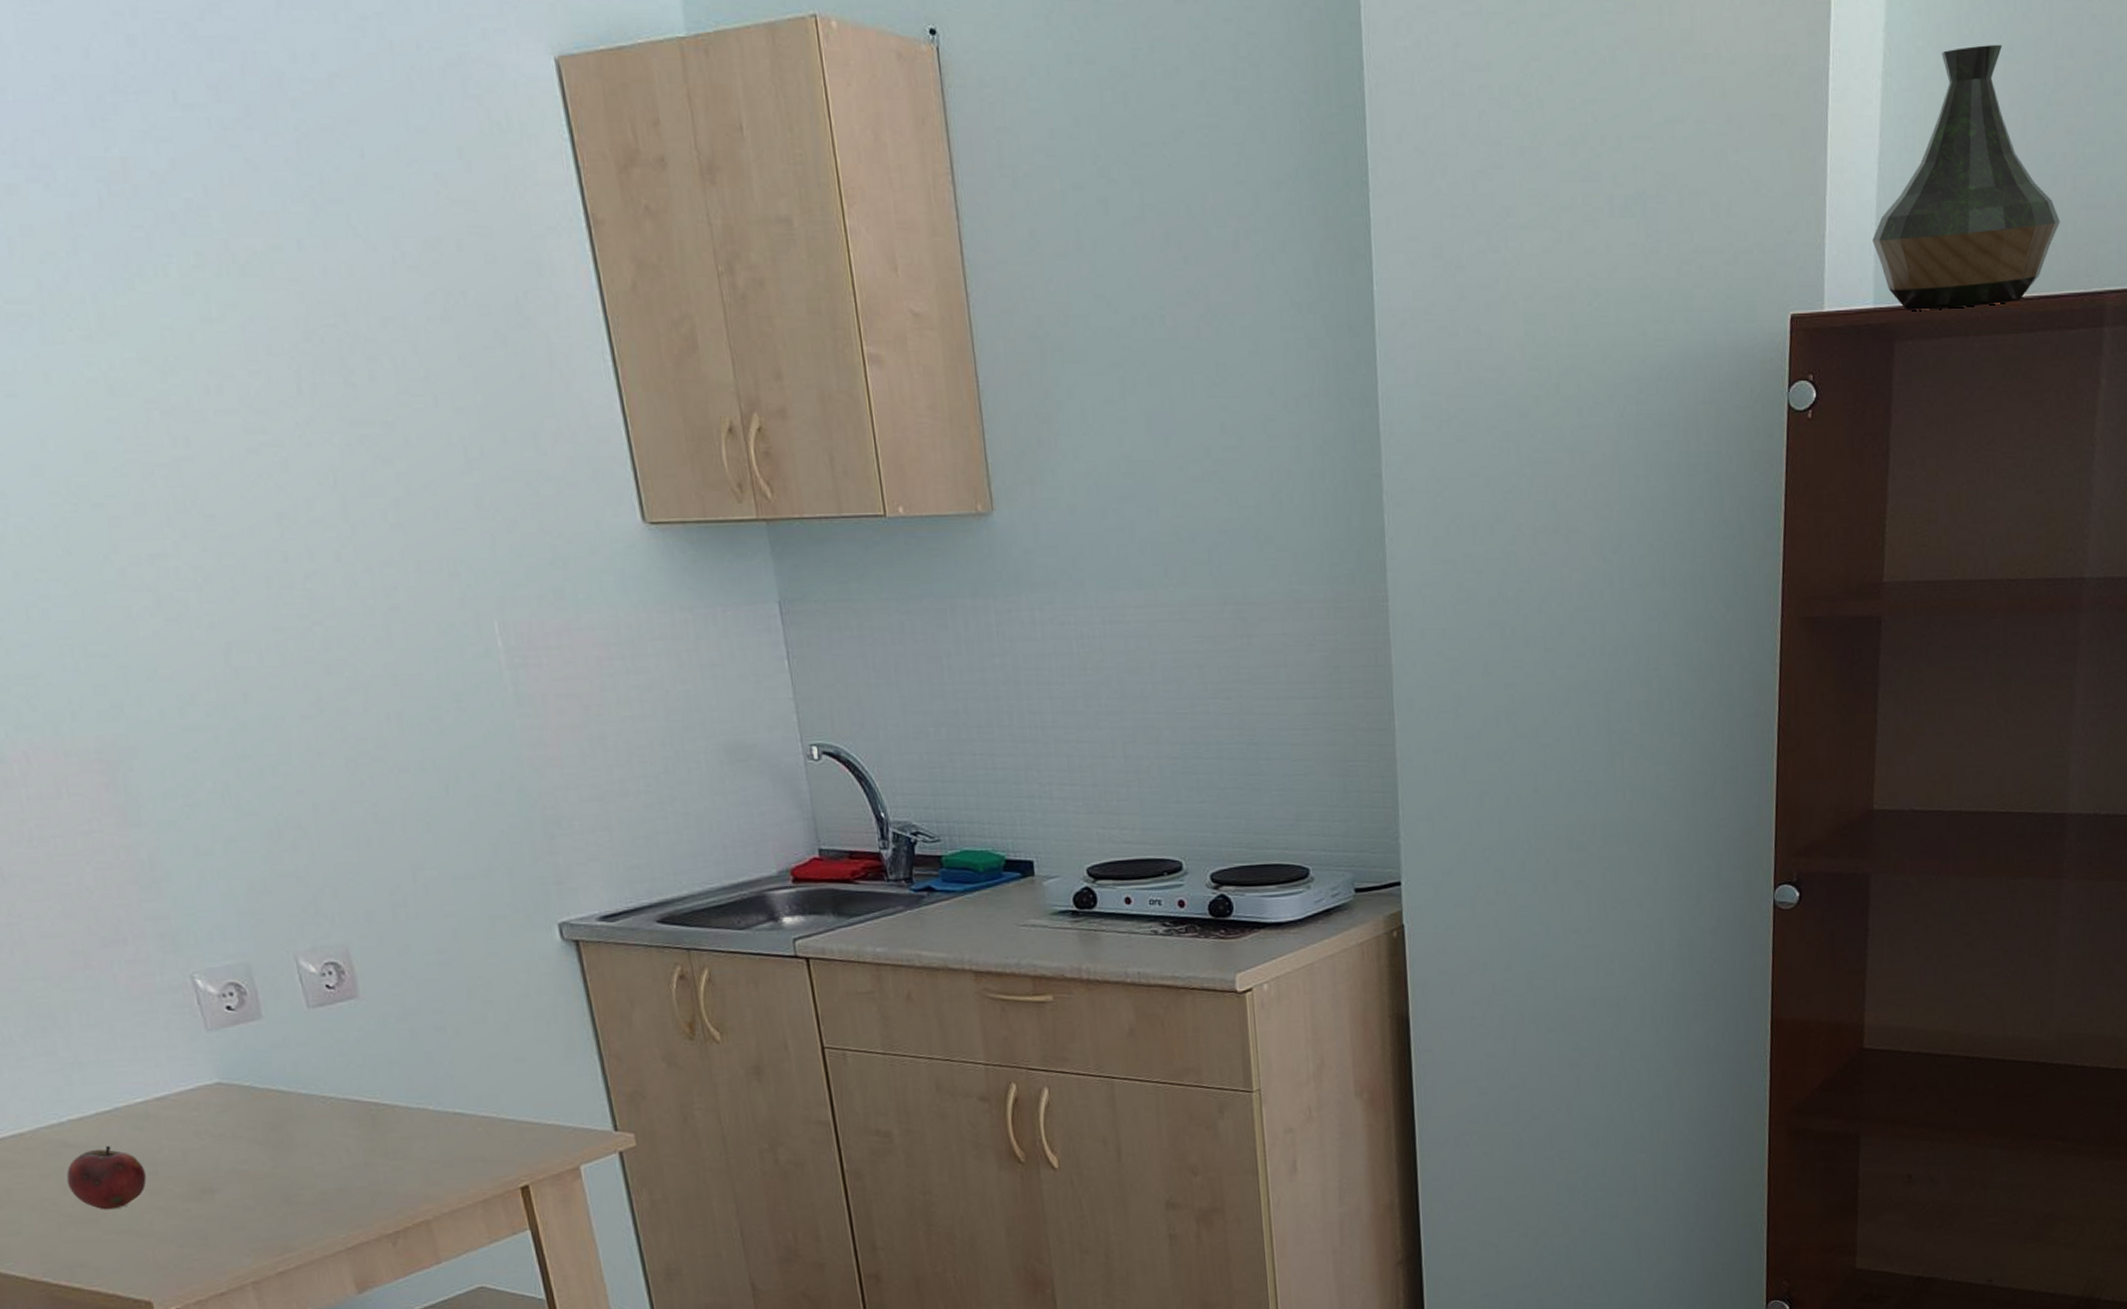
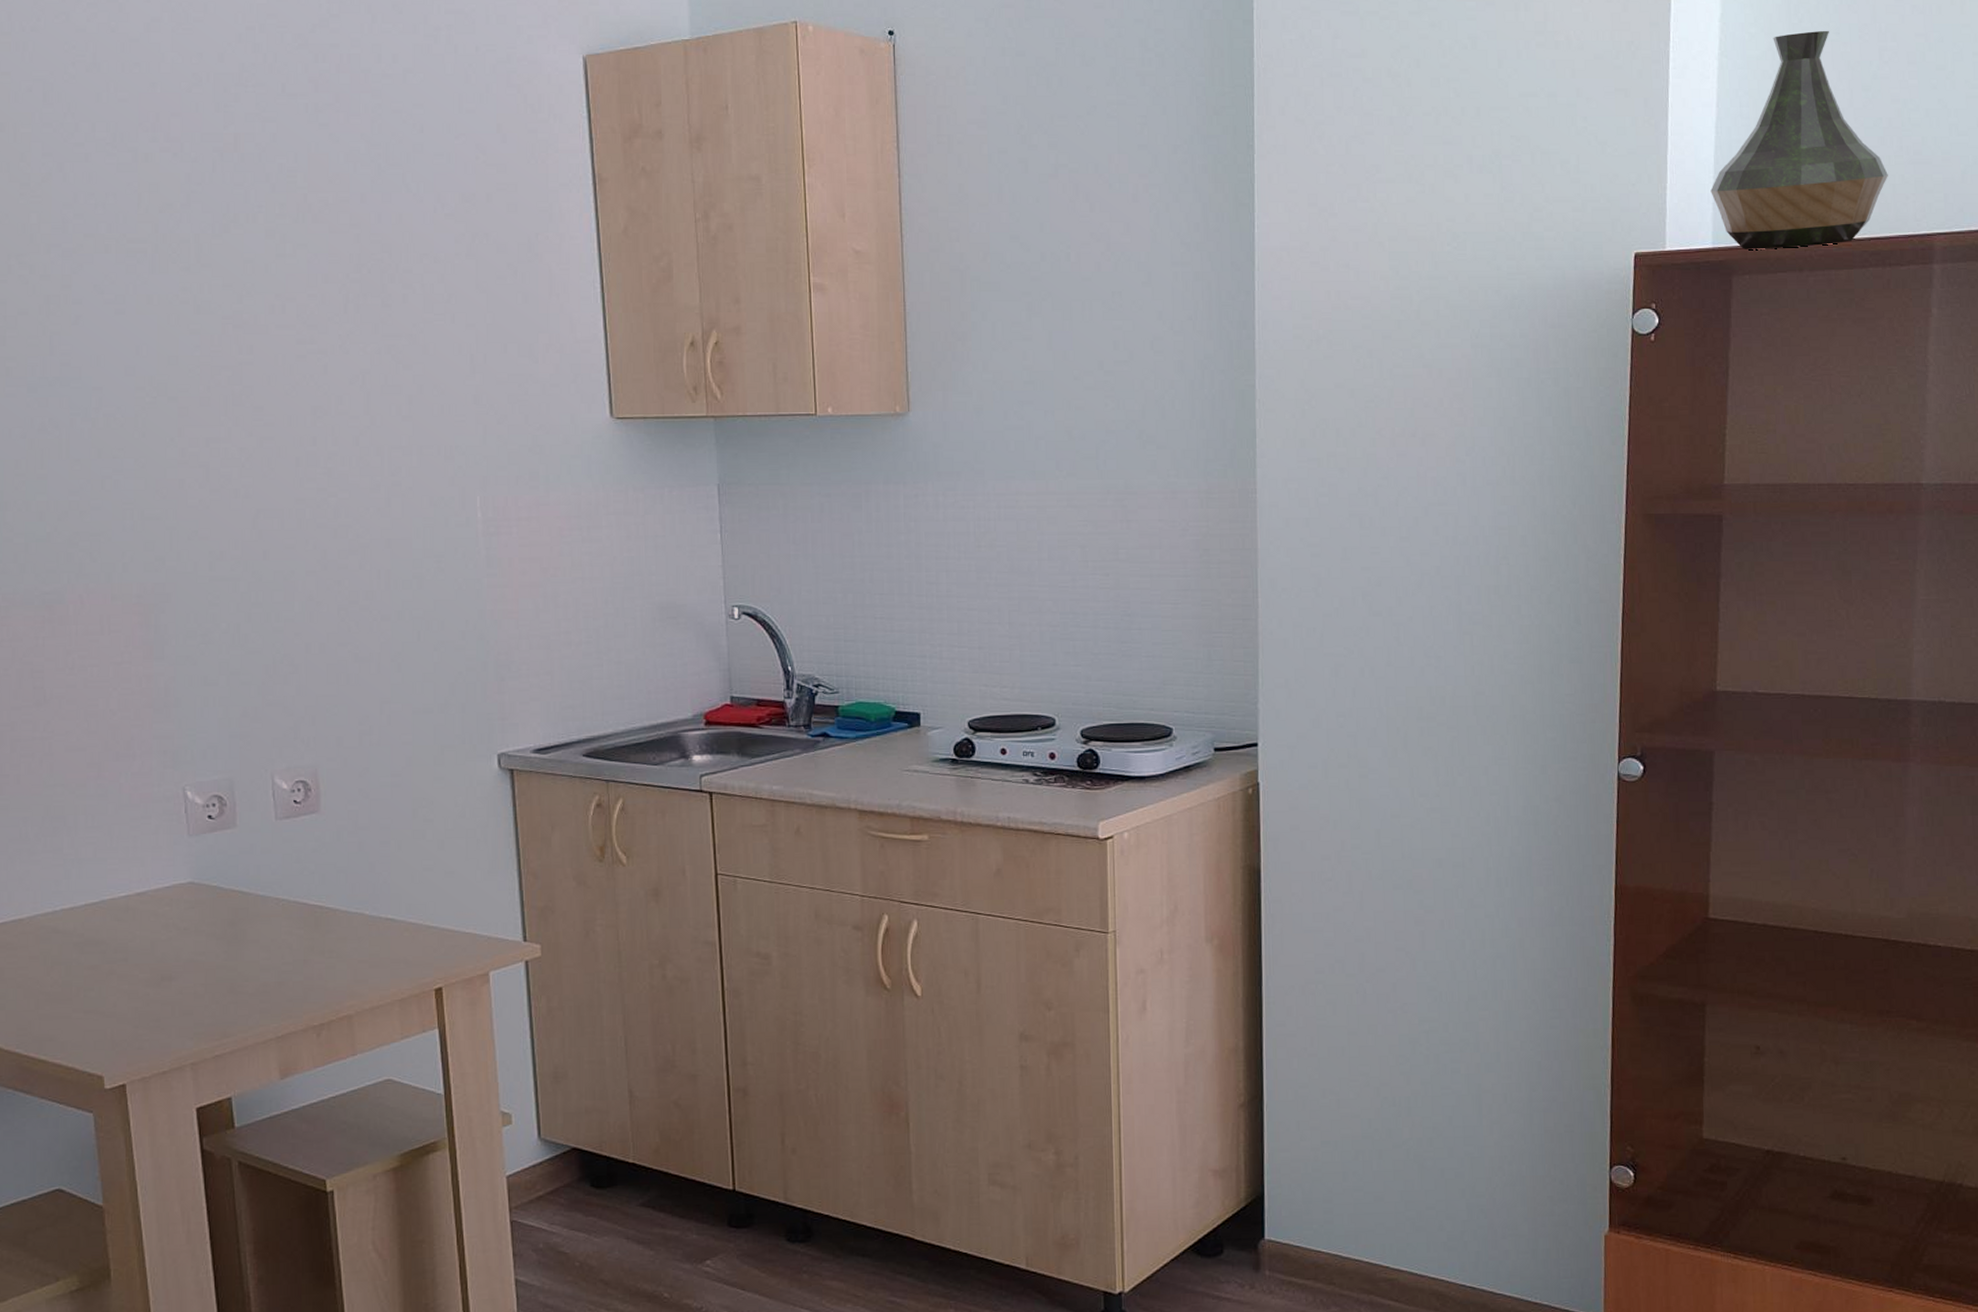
fruit: present [66,1145,147,1210] -> none [51,933,117,991]

